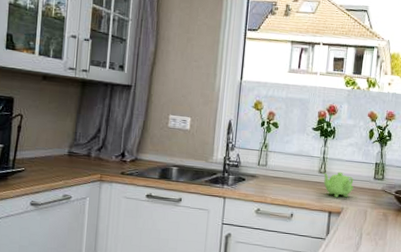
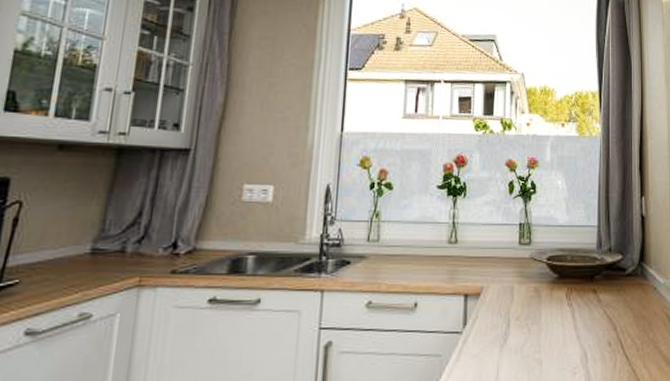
teapot: present [322,172,354,197] -> none [453,239,494,274]

